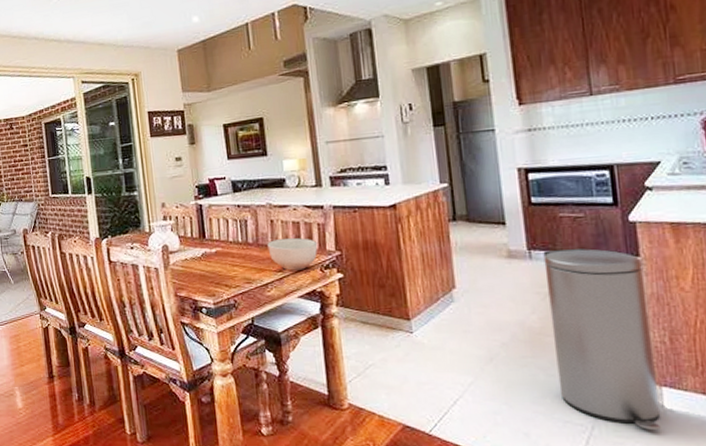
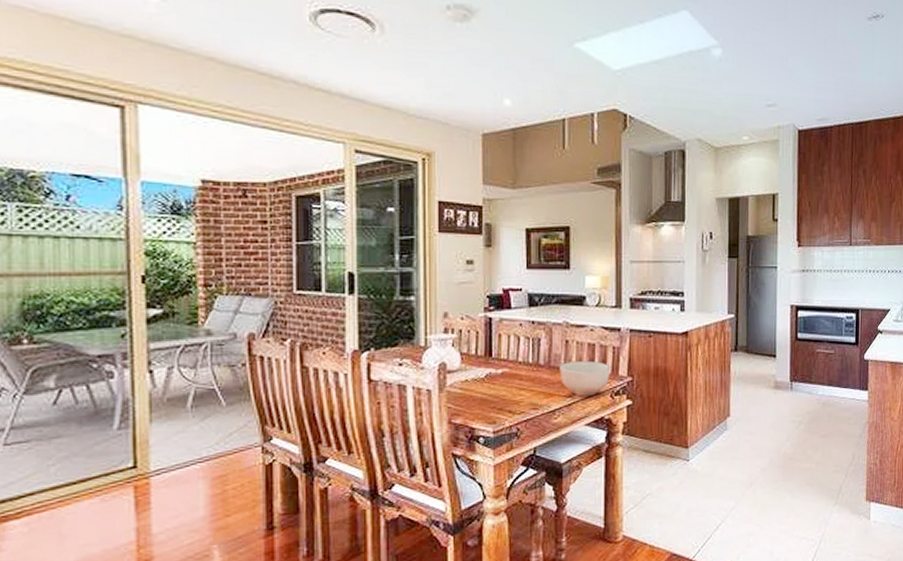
pedal bin: present [543,247,661,430] -> none [800,381,869,540]

